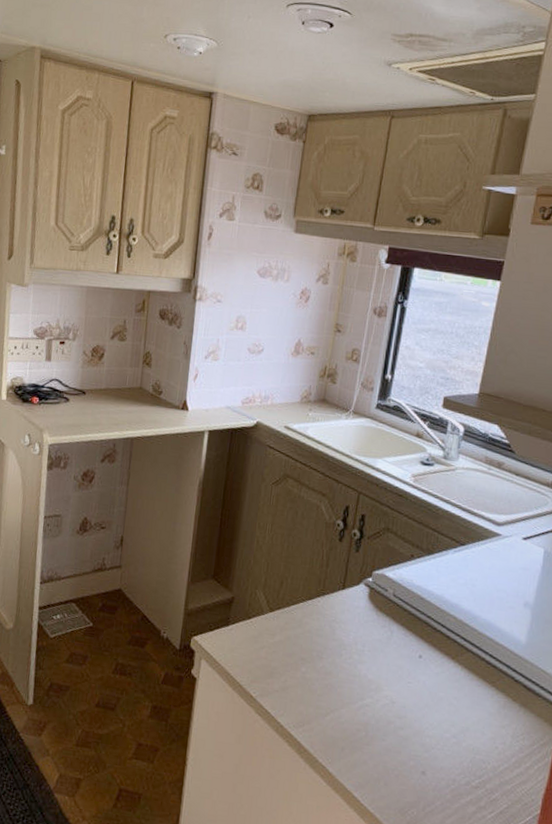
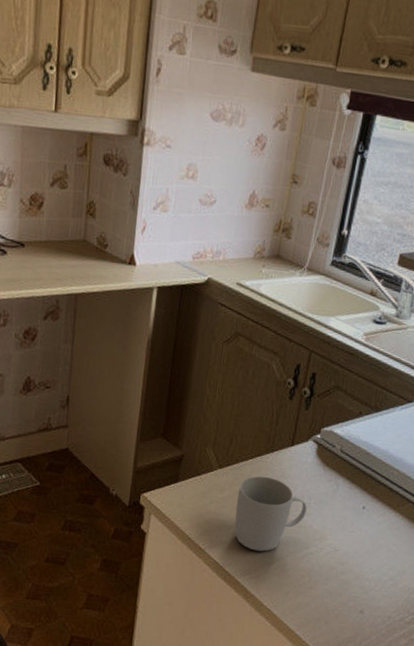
mug: none [286,620,361,702] -> present [235,475,307,552]

